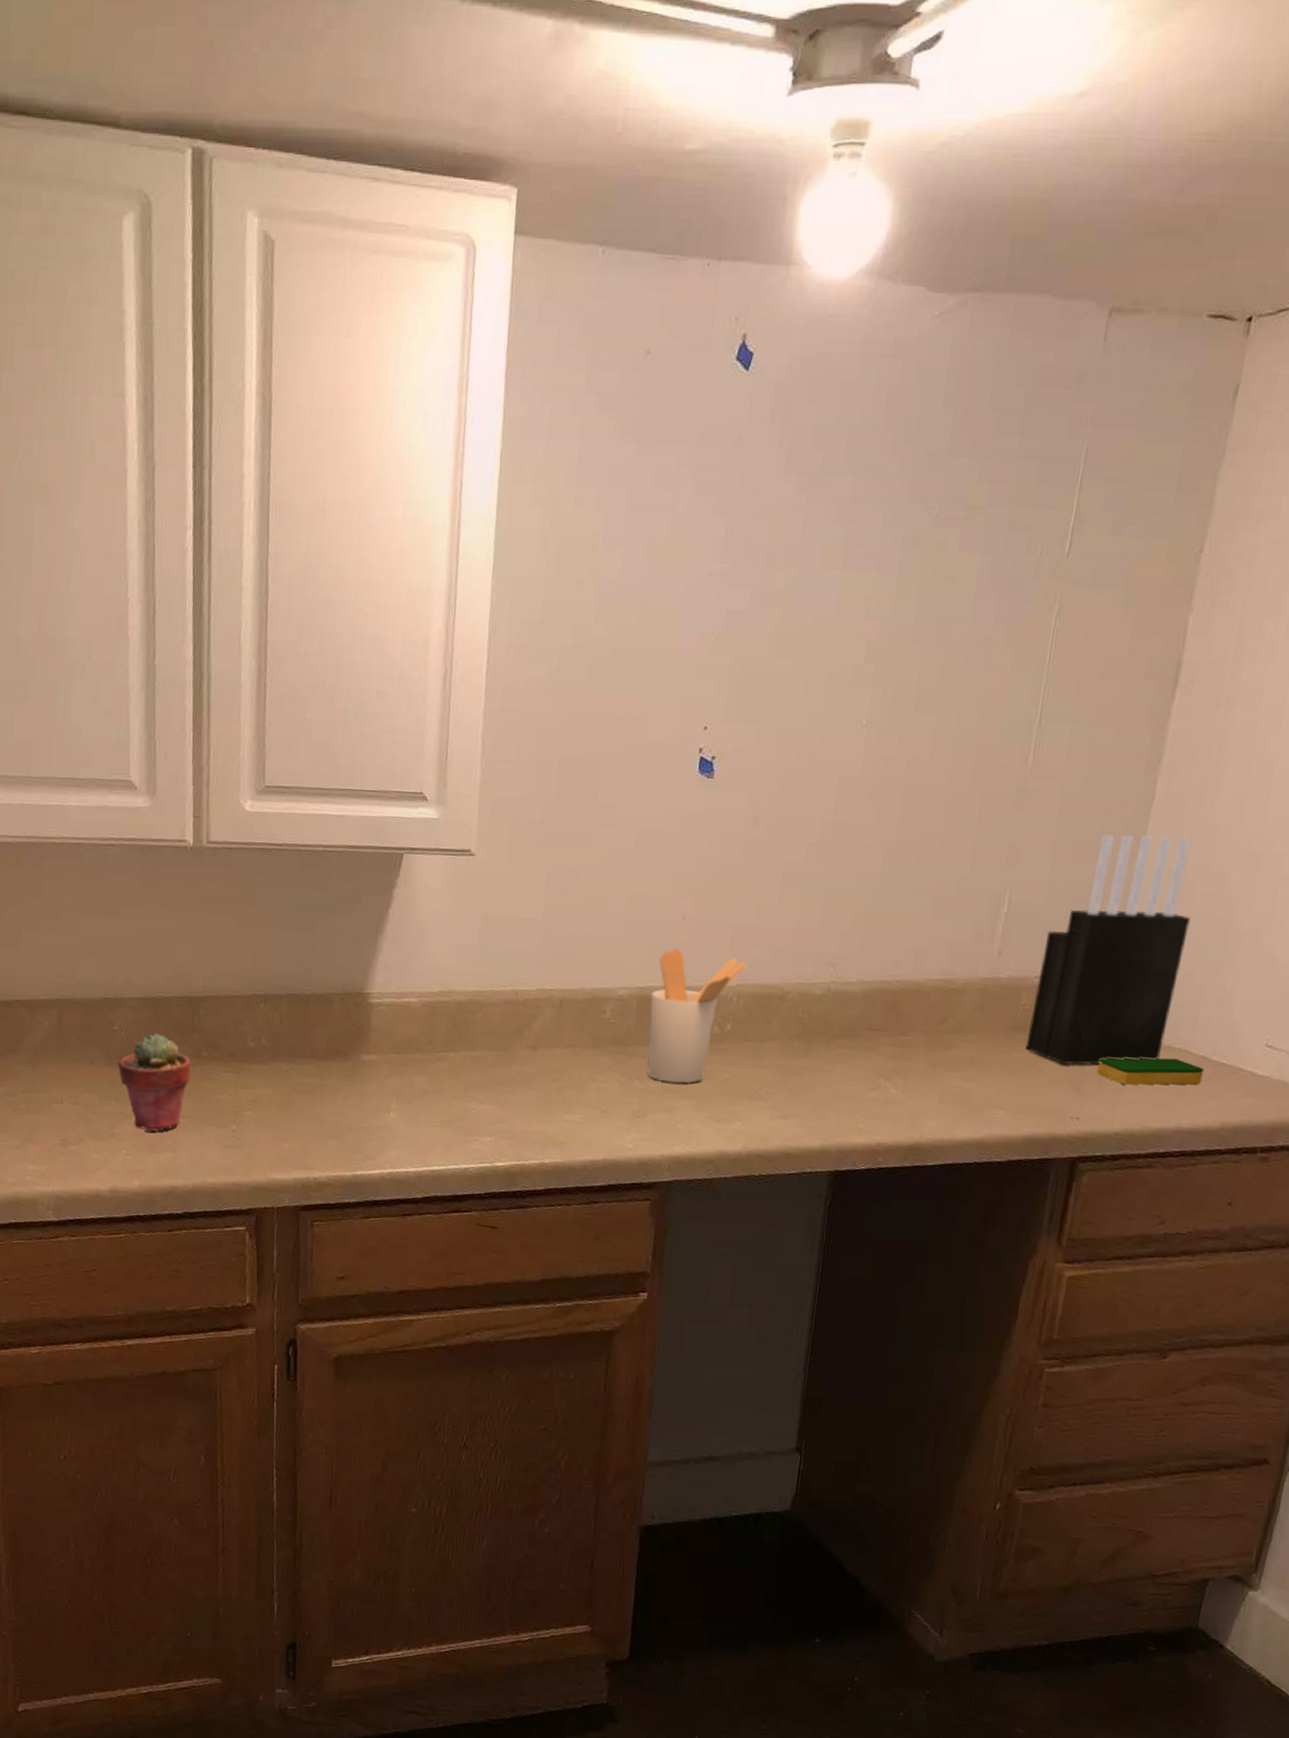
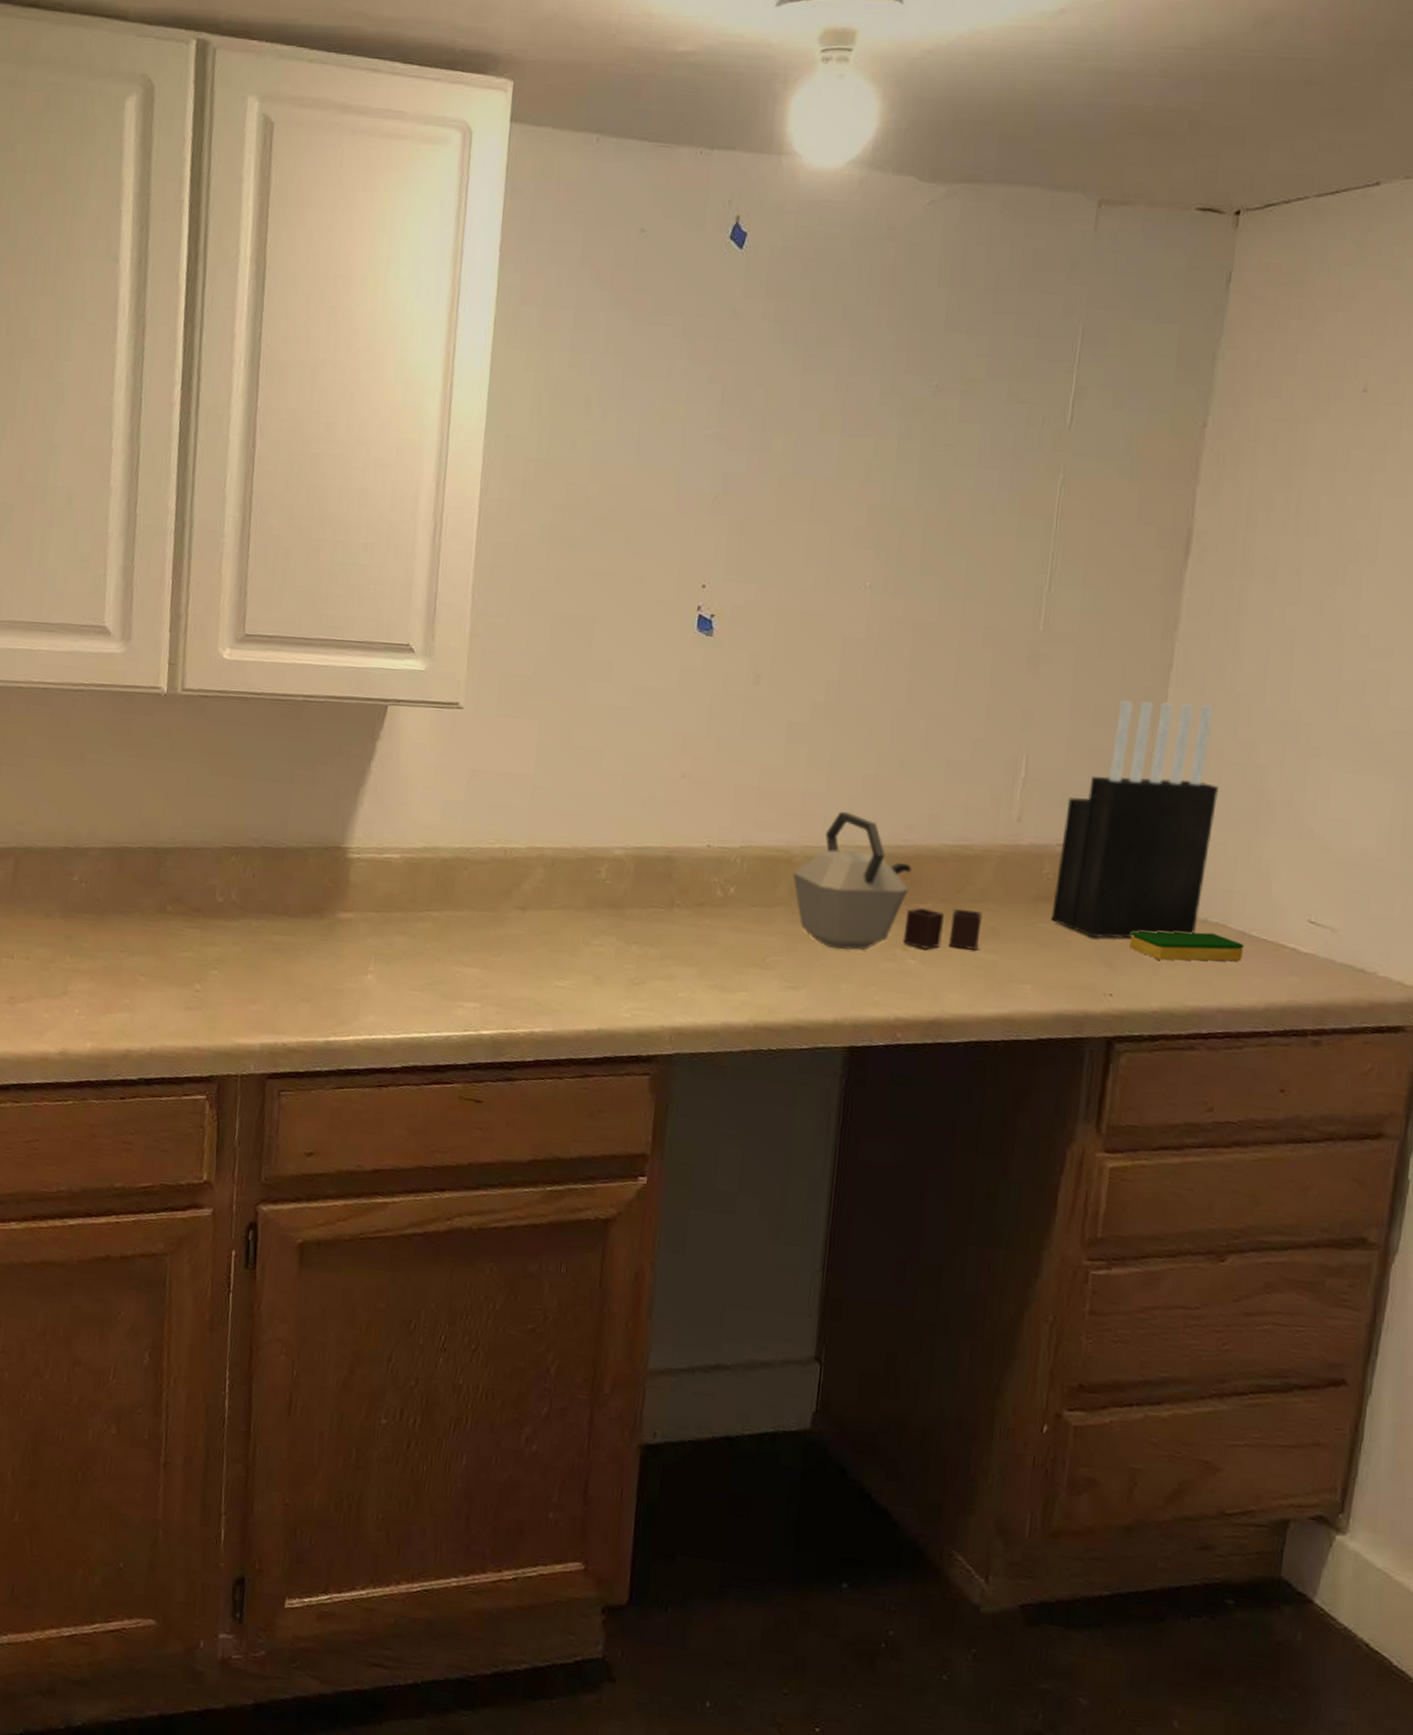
potted succulent: present [118,1033,191,1132] -> none [75,885,155,990]
utensil holder: present [648,949,748,1083] -> none [646,808,752,949]
kettle: none [785,948,962,1082] -> present [793,811,983,951]

